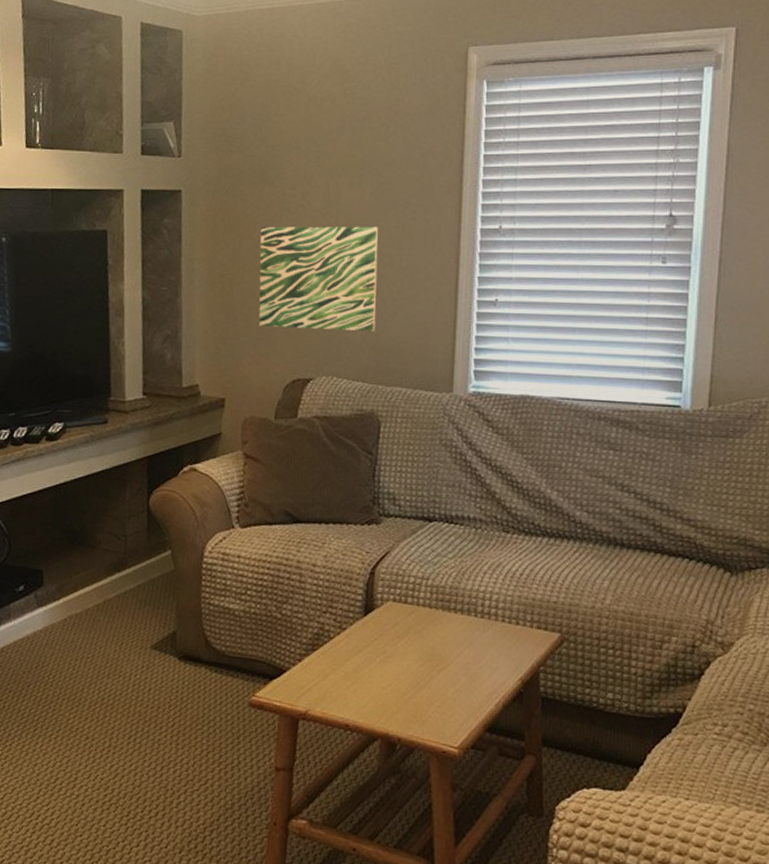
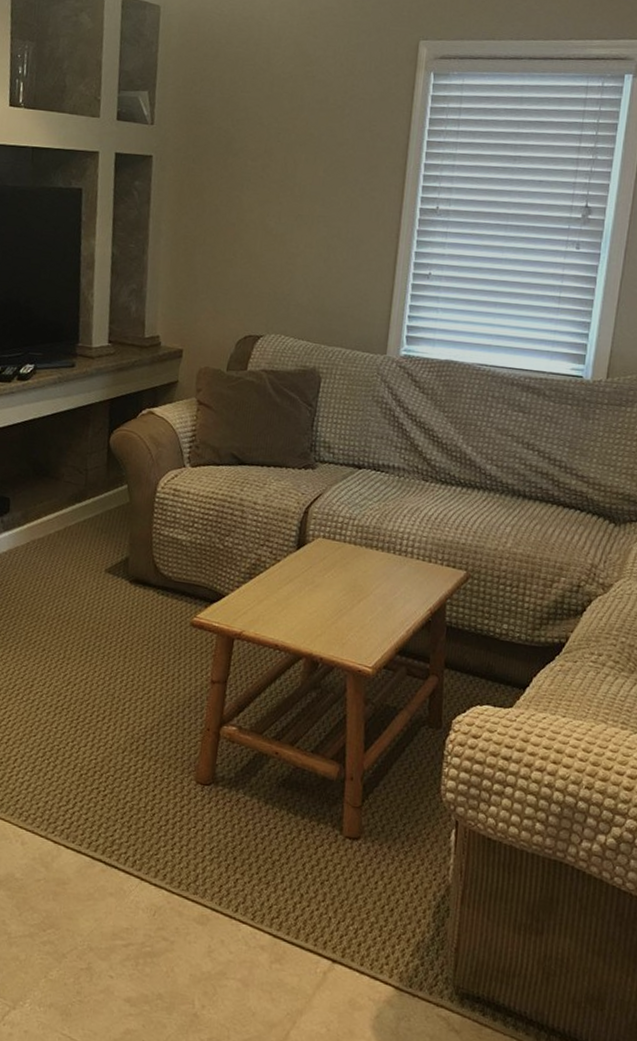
wall art: present [258,226,378,331] -> none [217,194,329,296]

